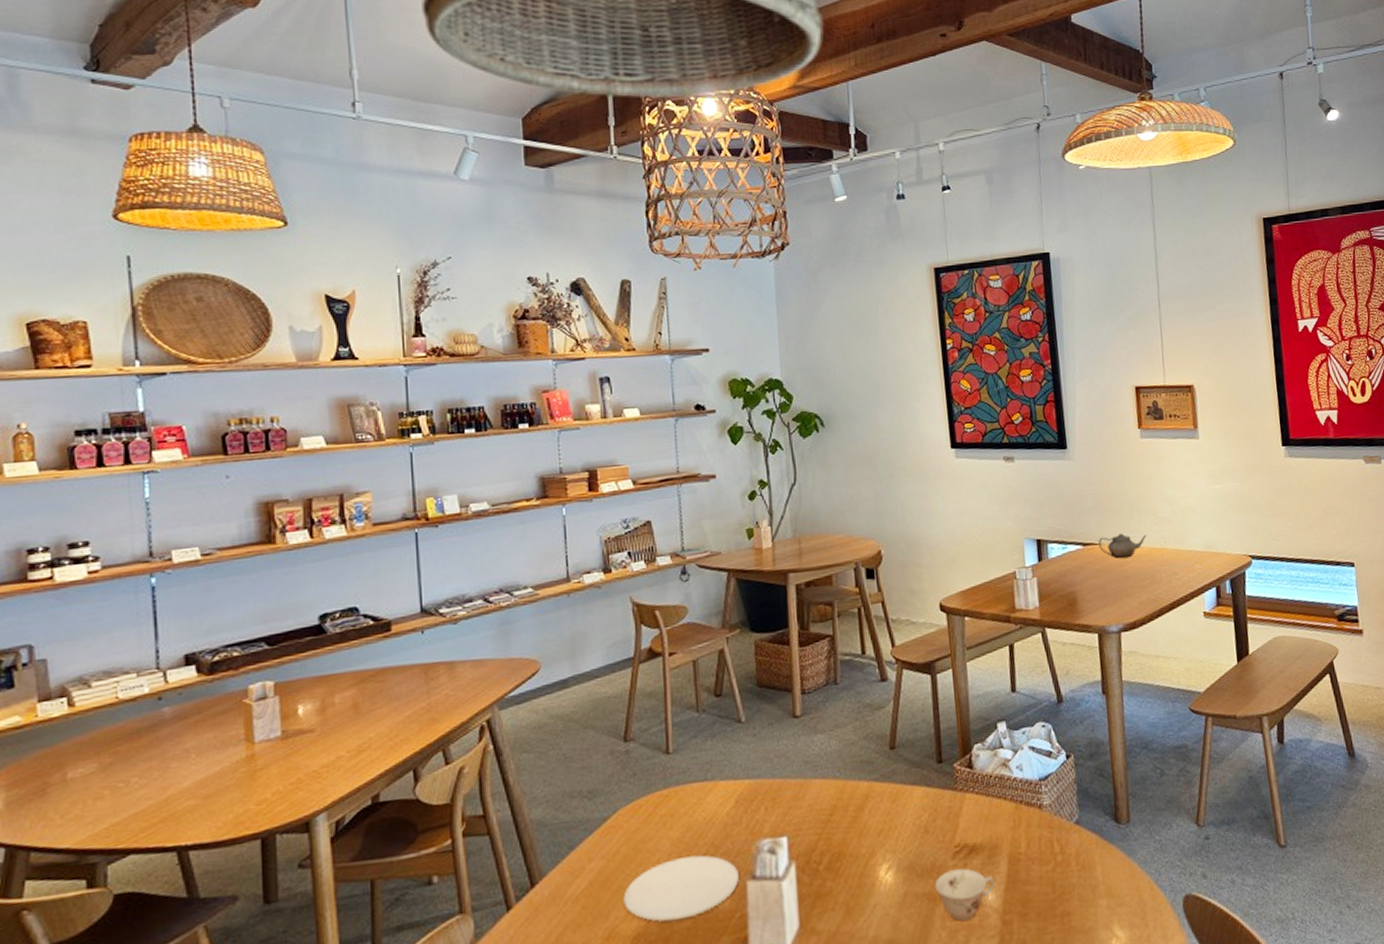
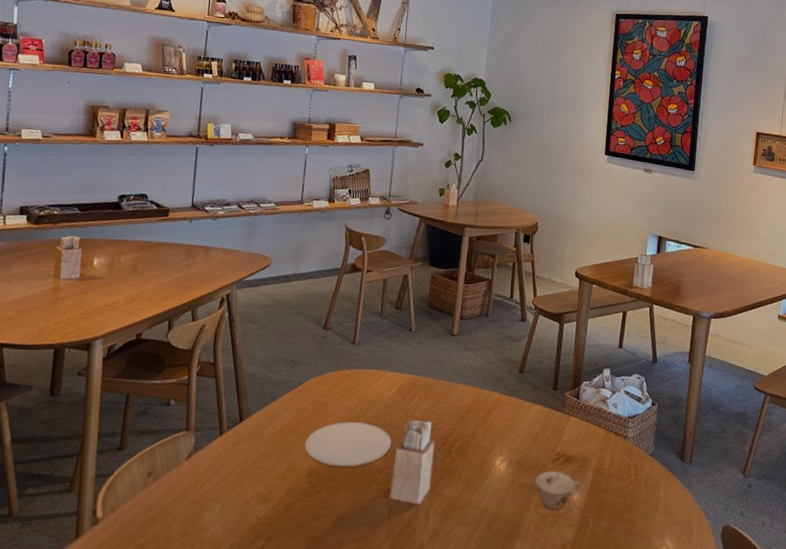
teapot: present [1098,533,1147,559] -> none [706,243,745,263]

